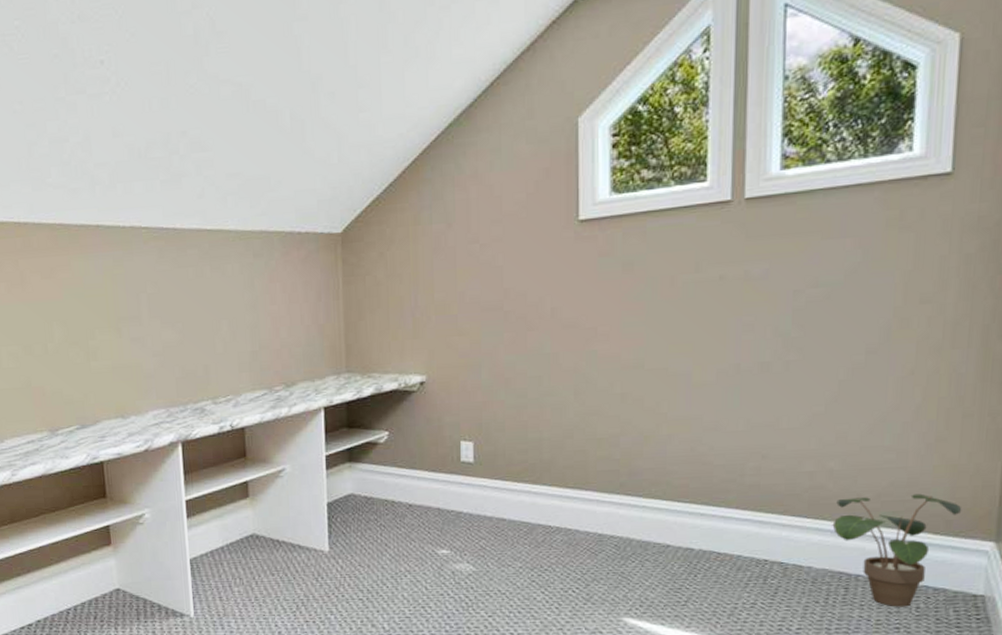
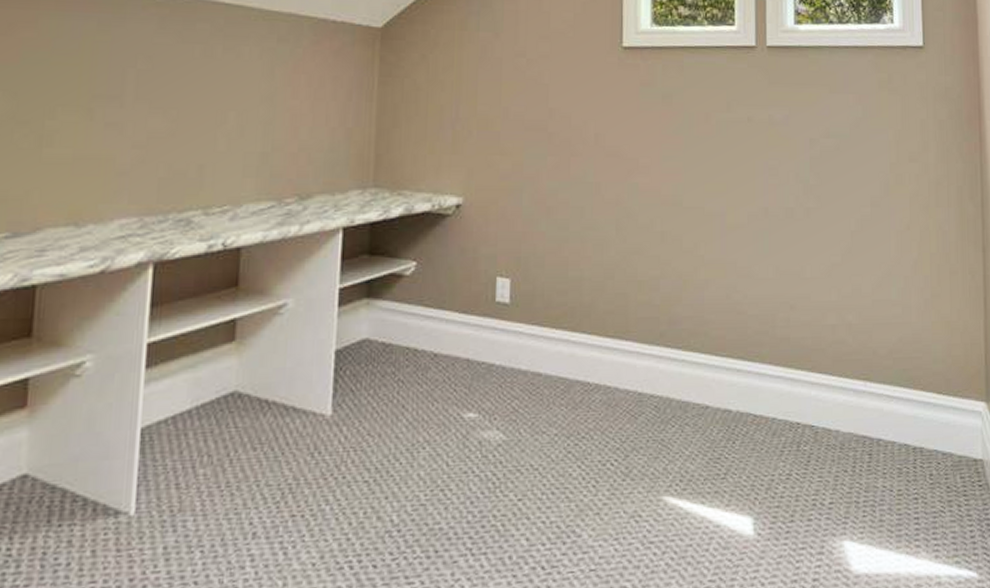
potted plant: present [832,493,962,607] -> none [854,350,958,475]

